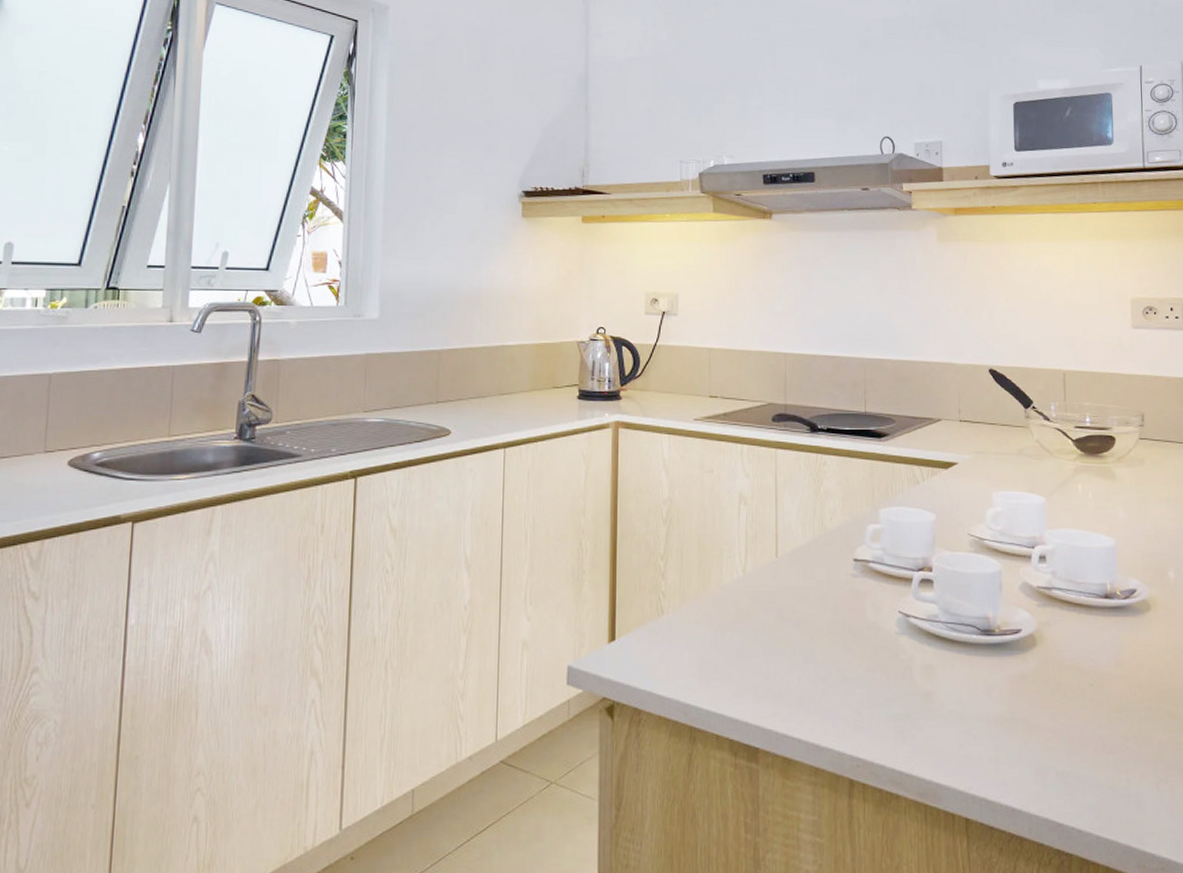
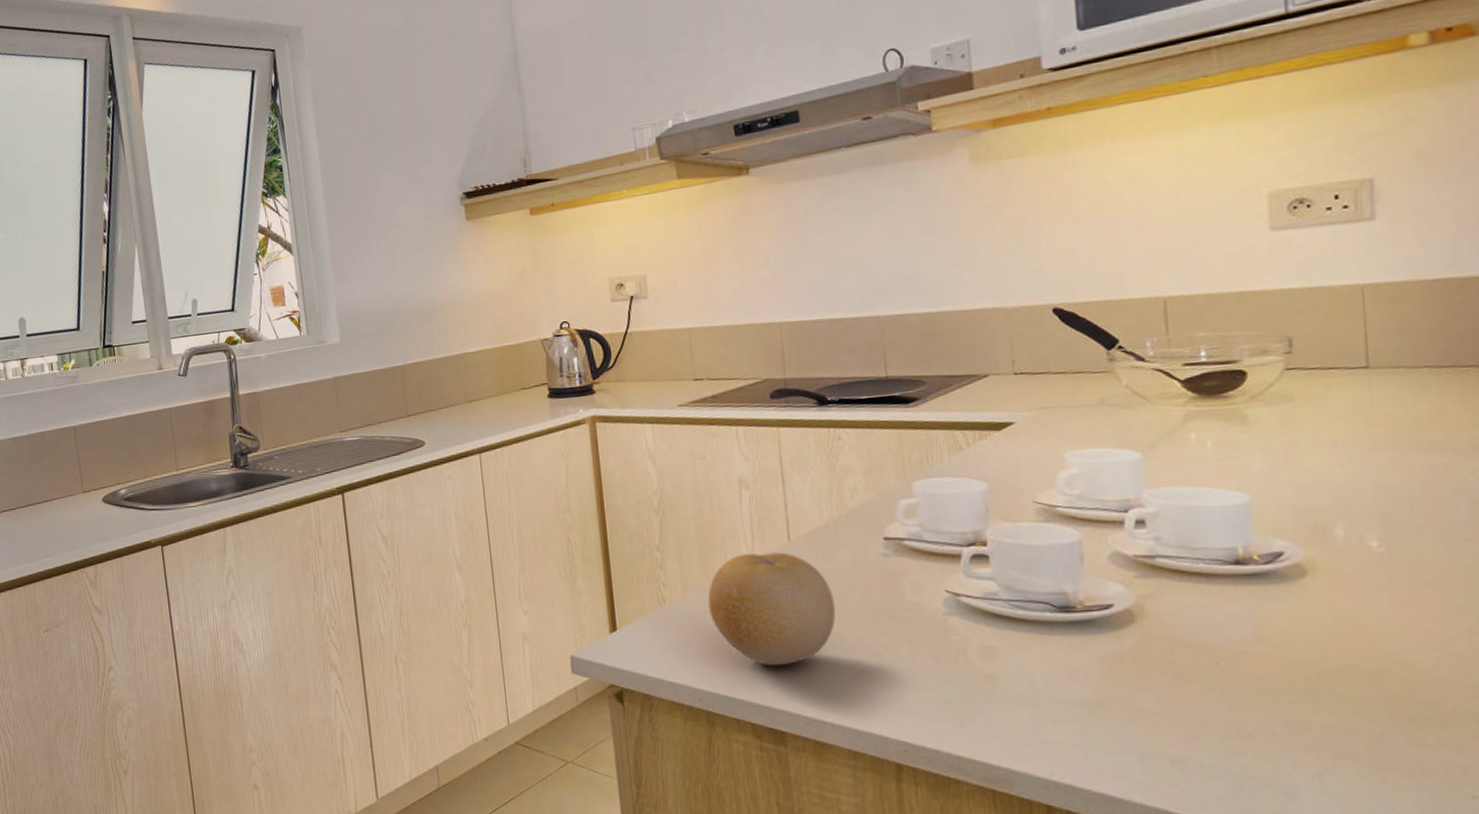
fruit: none [701,567,810,681] -> present [707,552,836,666]

